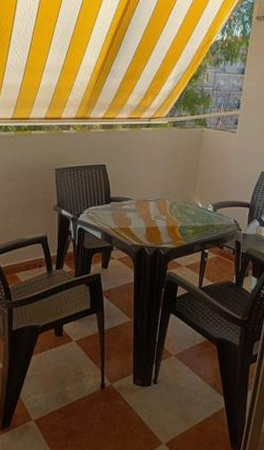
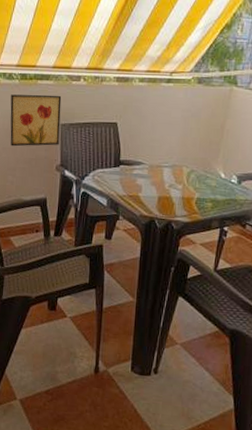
wall art: none [8,143,55,191] -> present [10,94,62,147]

